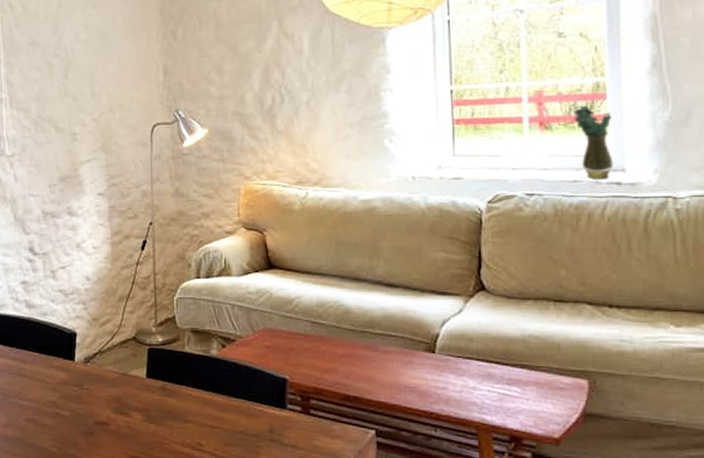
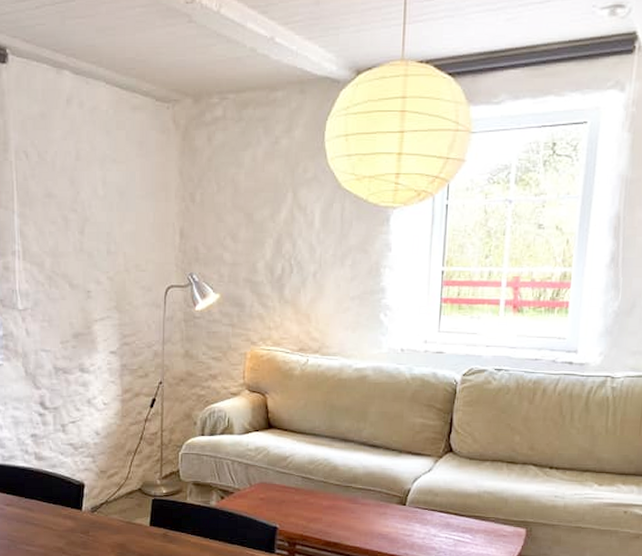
vase: present [571,104,614,180] -> none [541,290,573,359]

